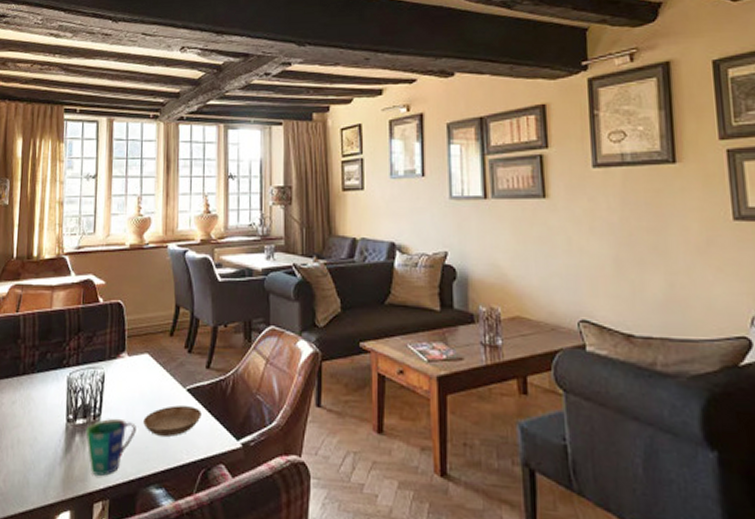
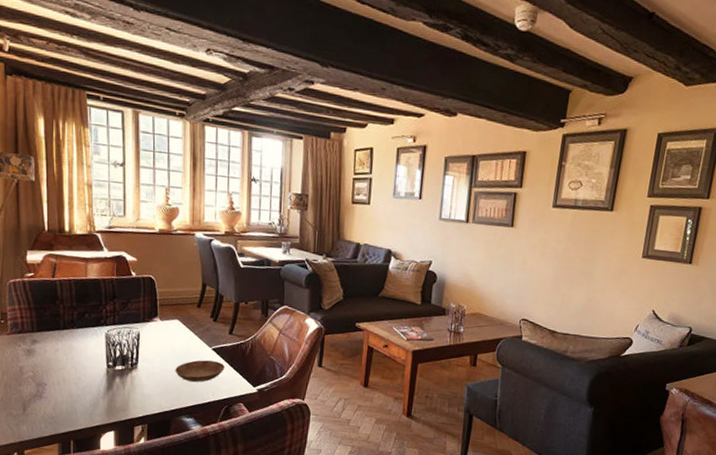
cup: present [86,418,136,476] -> none [125,366,169,408]

